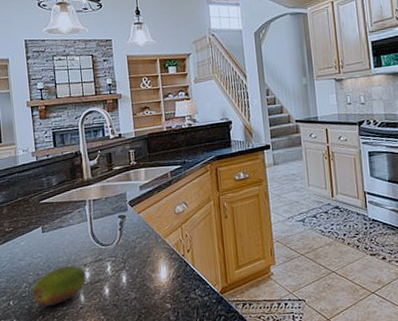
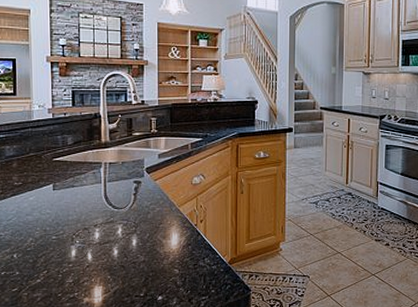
fruit: present [33,265,86,306] -> none [39,225,95,262]

